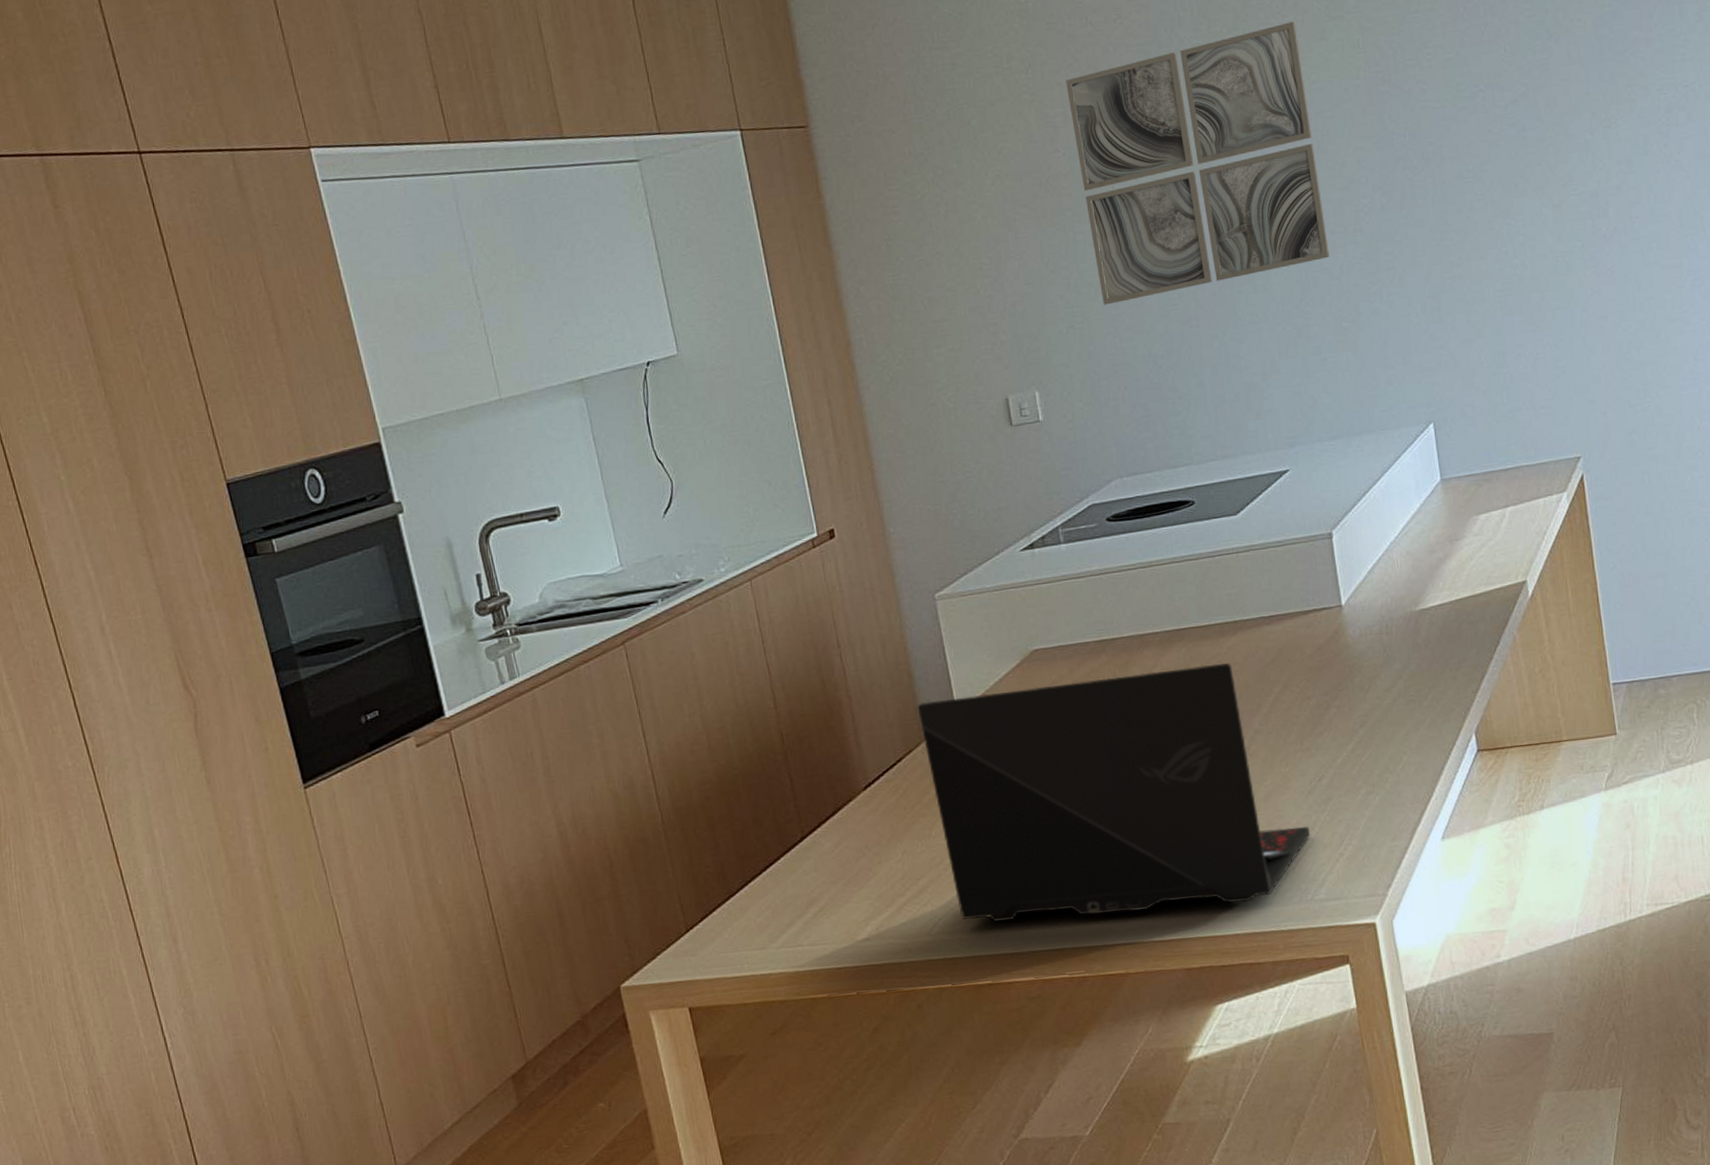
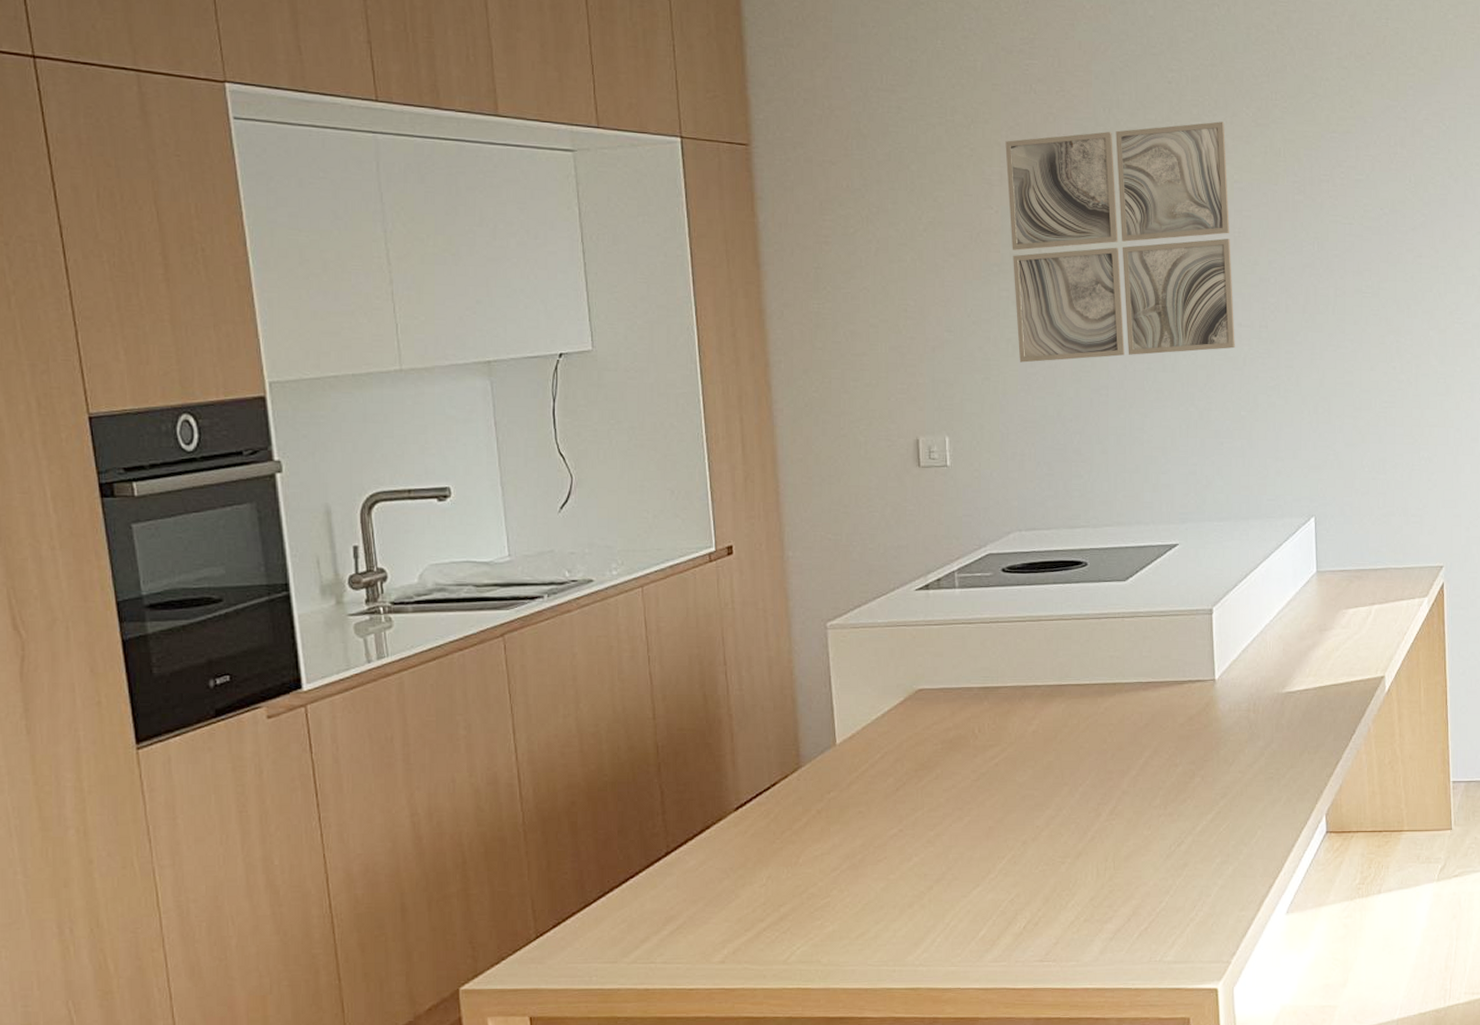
laptop: present [917,663,1310,923] -> none [797,722,1165,958]

